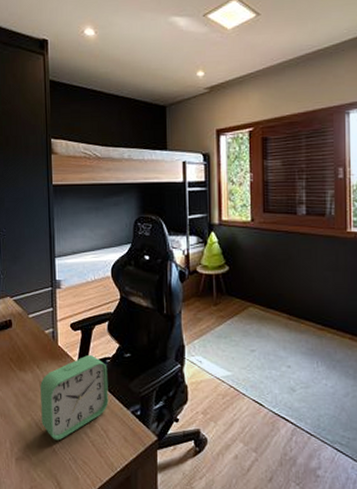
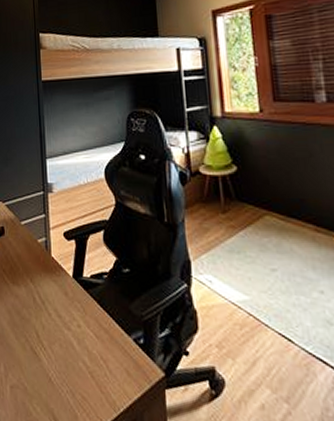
alarm clock: present [40,355,109,441] -> none [34,269,108,369]

